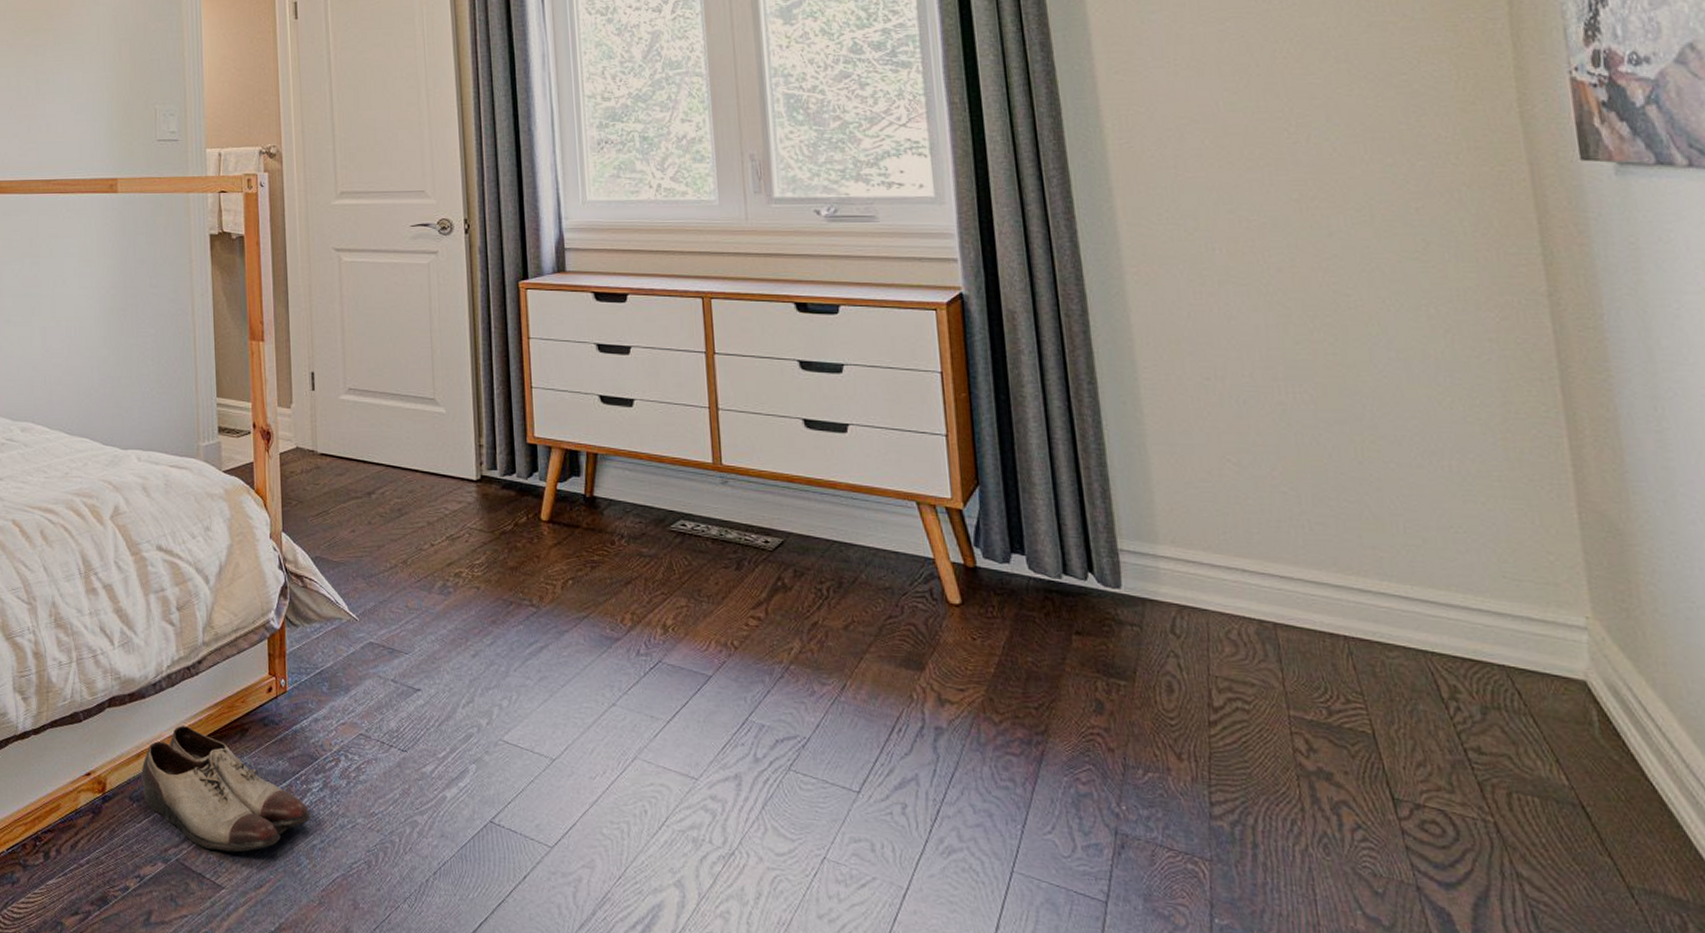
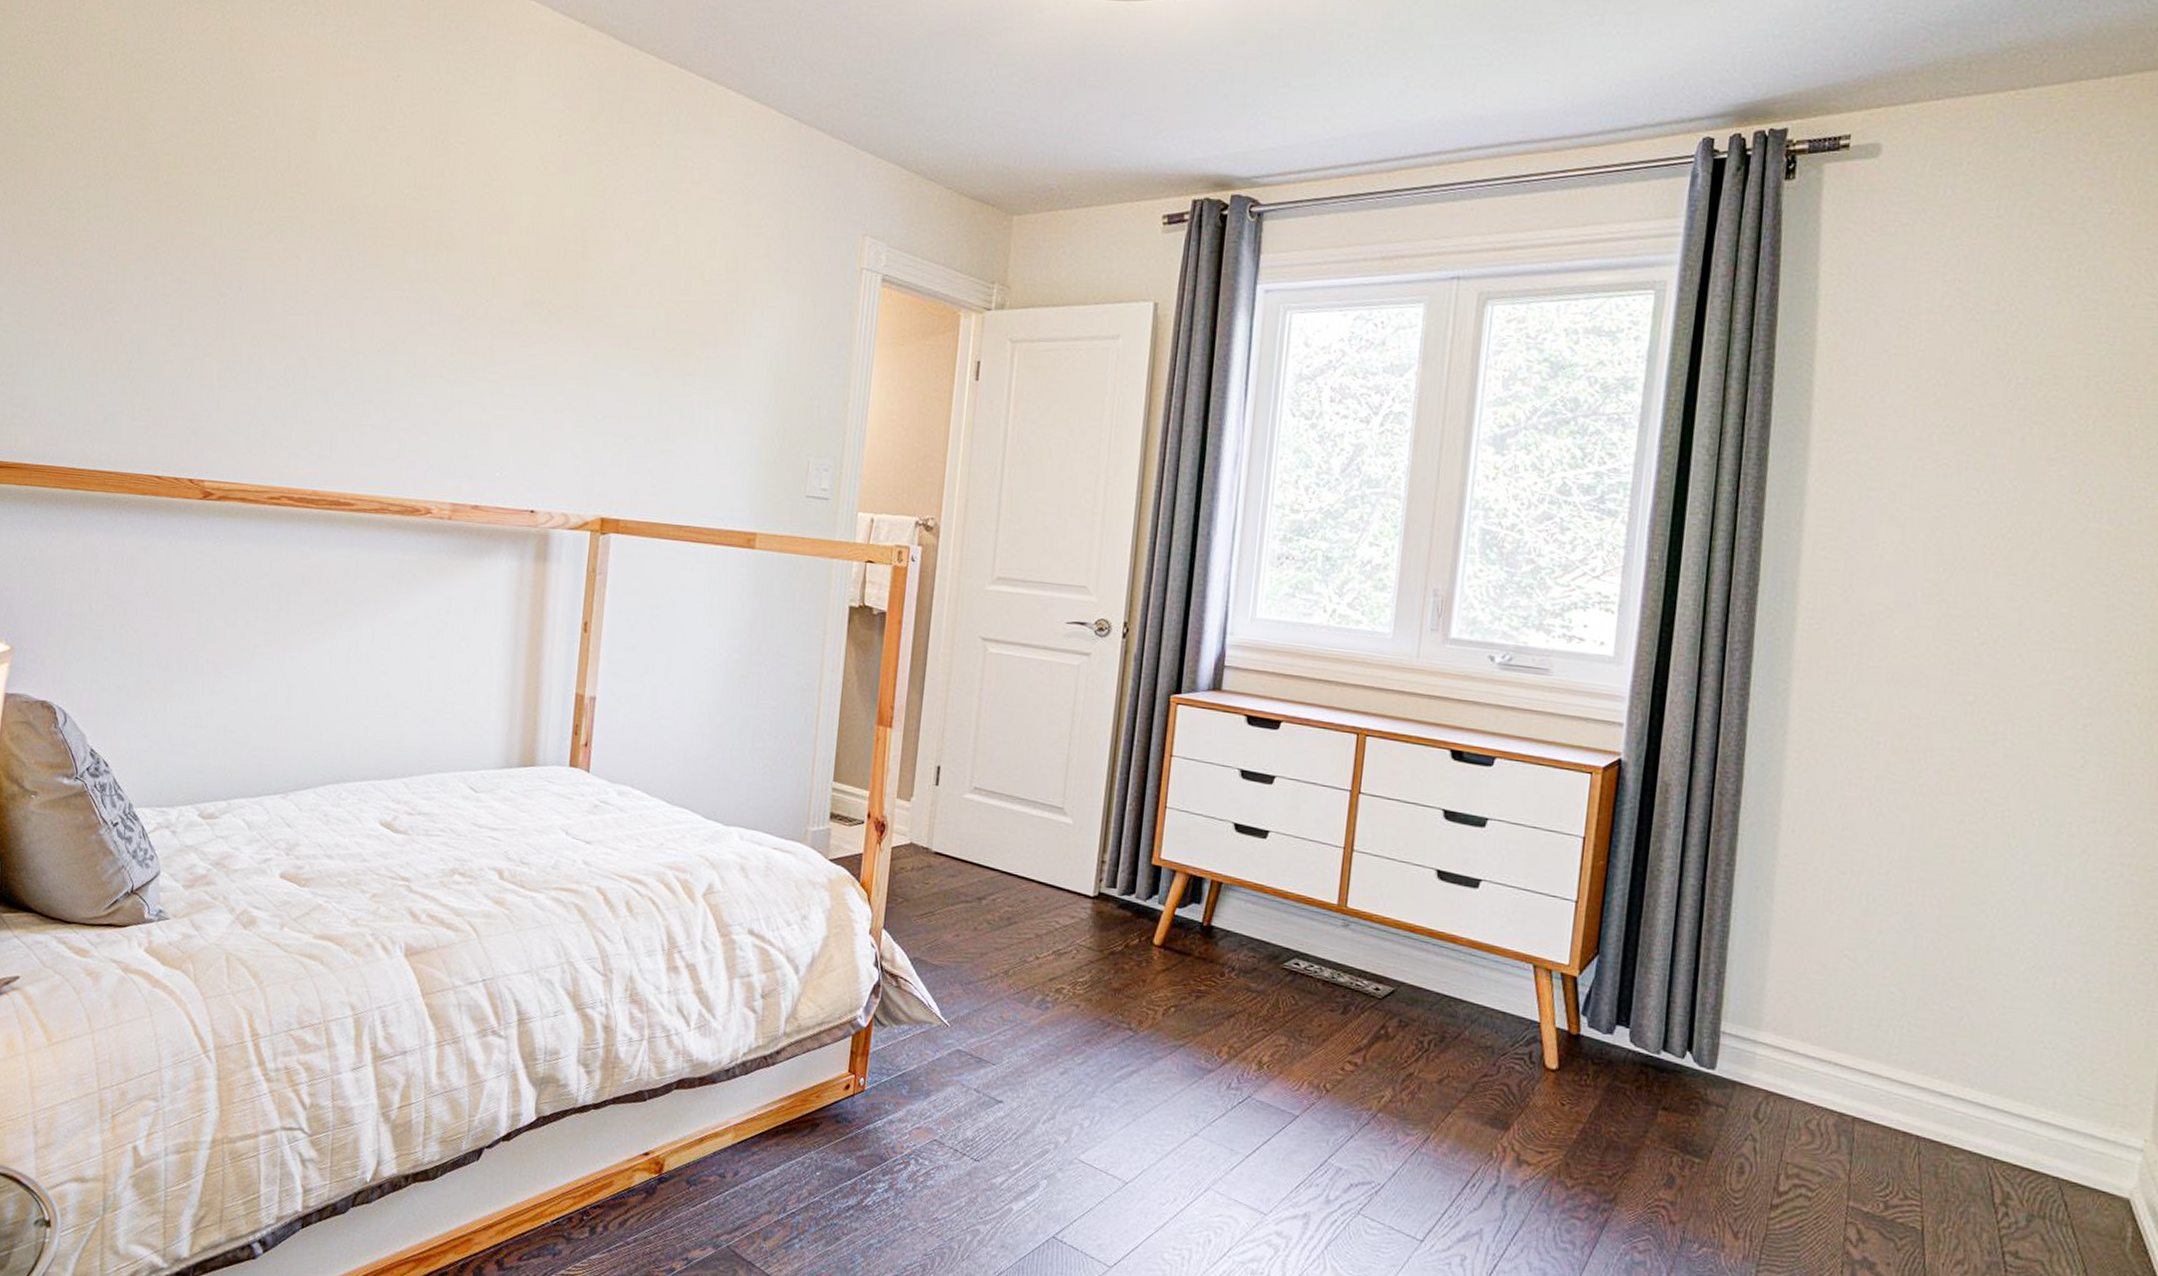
shoe: present [141,726,311,853] -> none [701,1114,872,1245]

